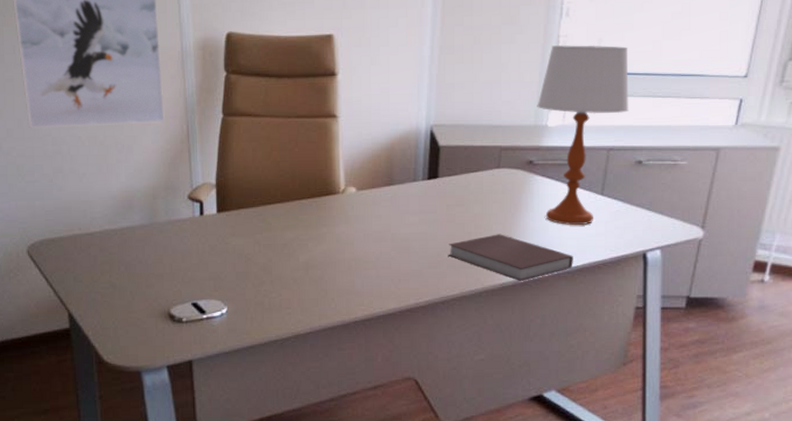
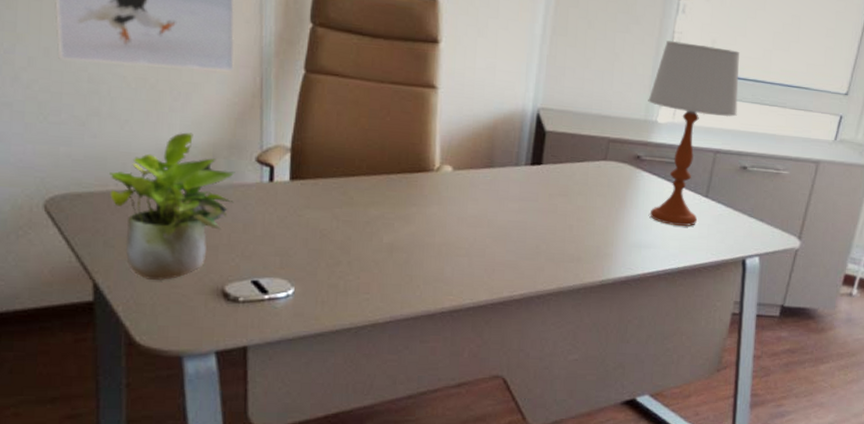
potted plant: none [74,179,173,307] -> present [110,132,236,280]
notebook: present [448,234,573,281] -> none [547,228,675,280]

